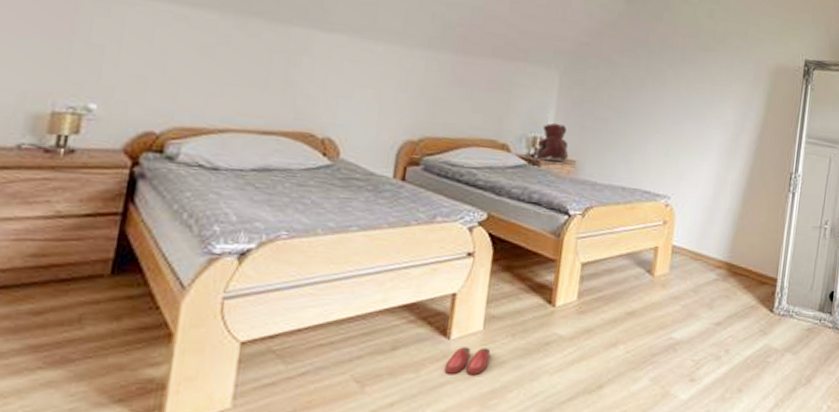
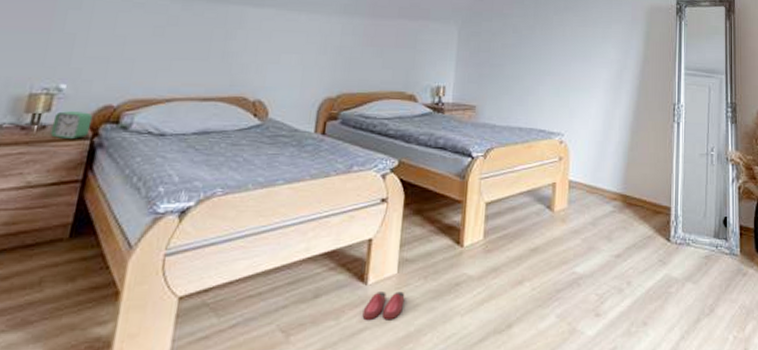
alarm clock: none [81,134,131,168] -> present [50,111,93,140]
teddy bear: present [536,122,569,162] -> none [440,72,470,108]

